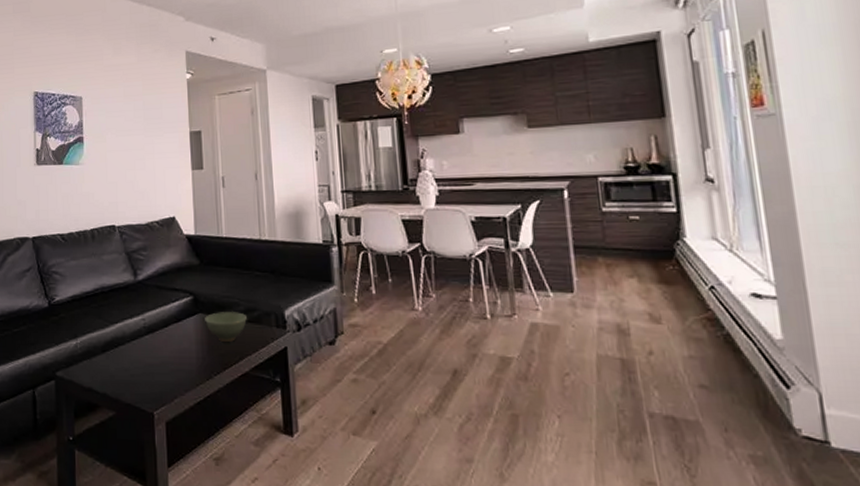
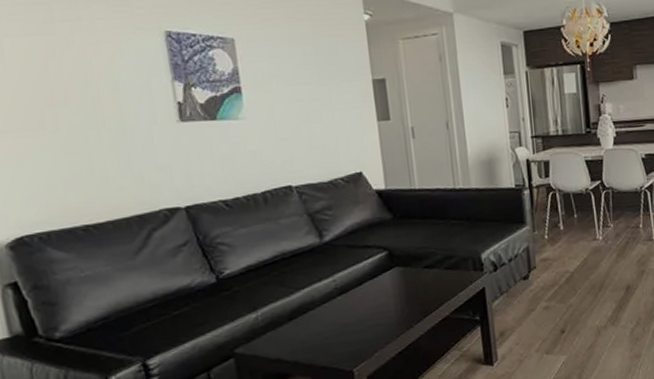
bowl: present [205,312,247,342] -> none [401,261,445,291]

